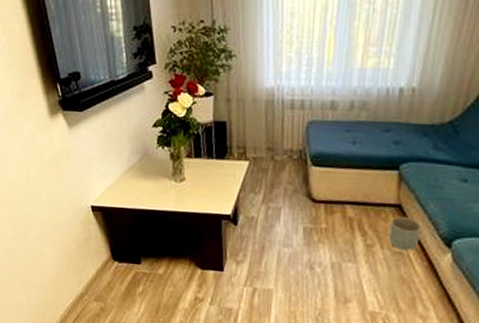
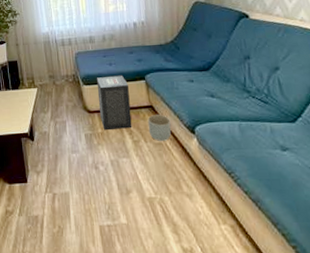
speaker: none [327,158,375,229] -> present [96,75,132,131]

